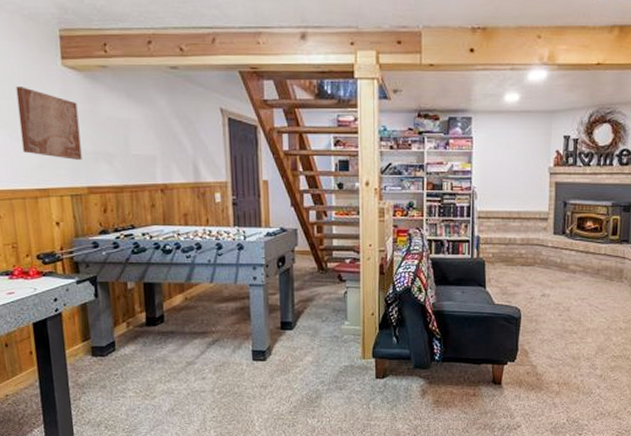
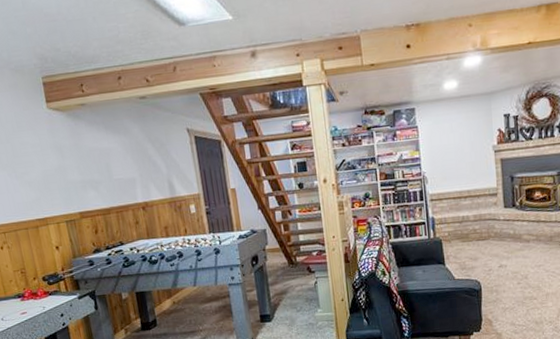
wall art: present [16,87,82,160] -> none [10,131,72,190]

